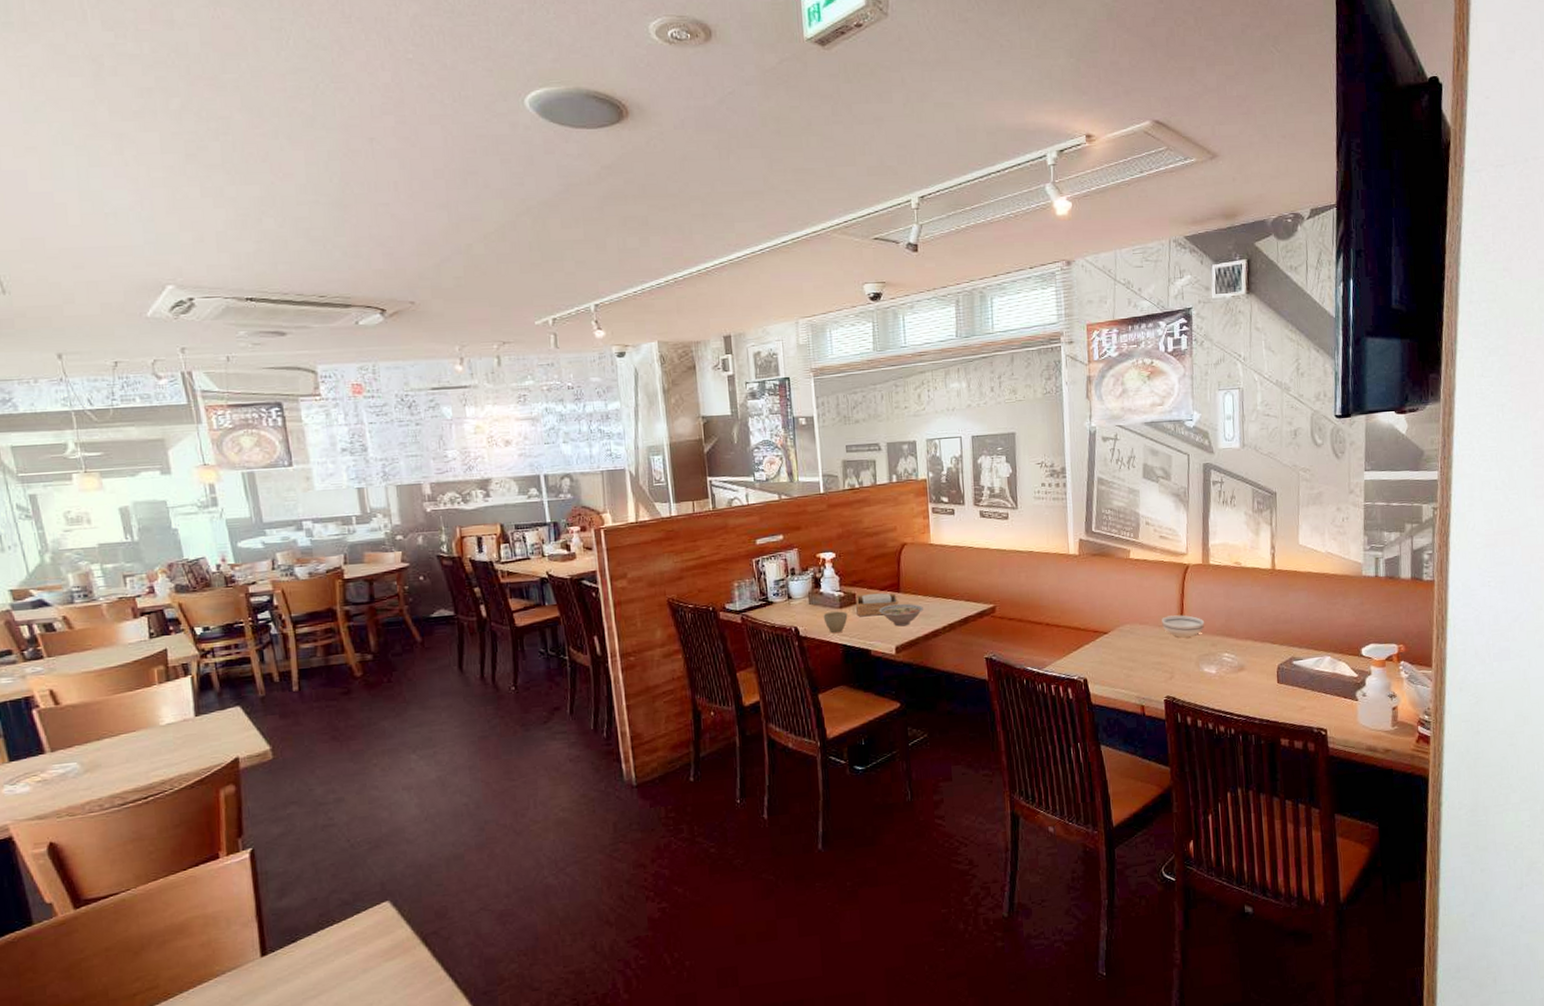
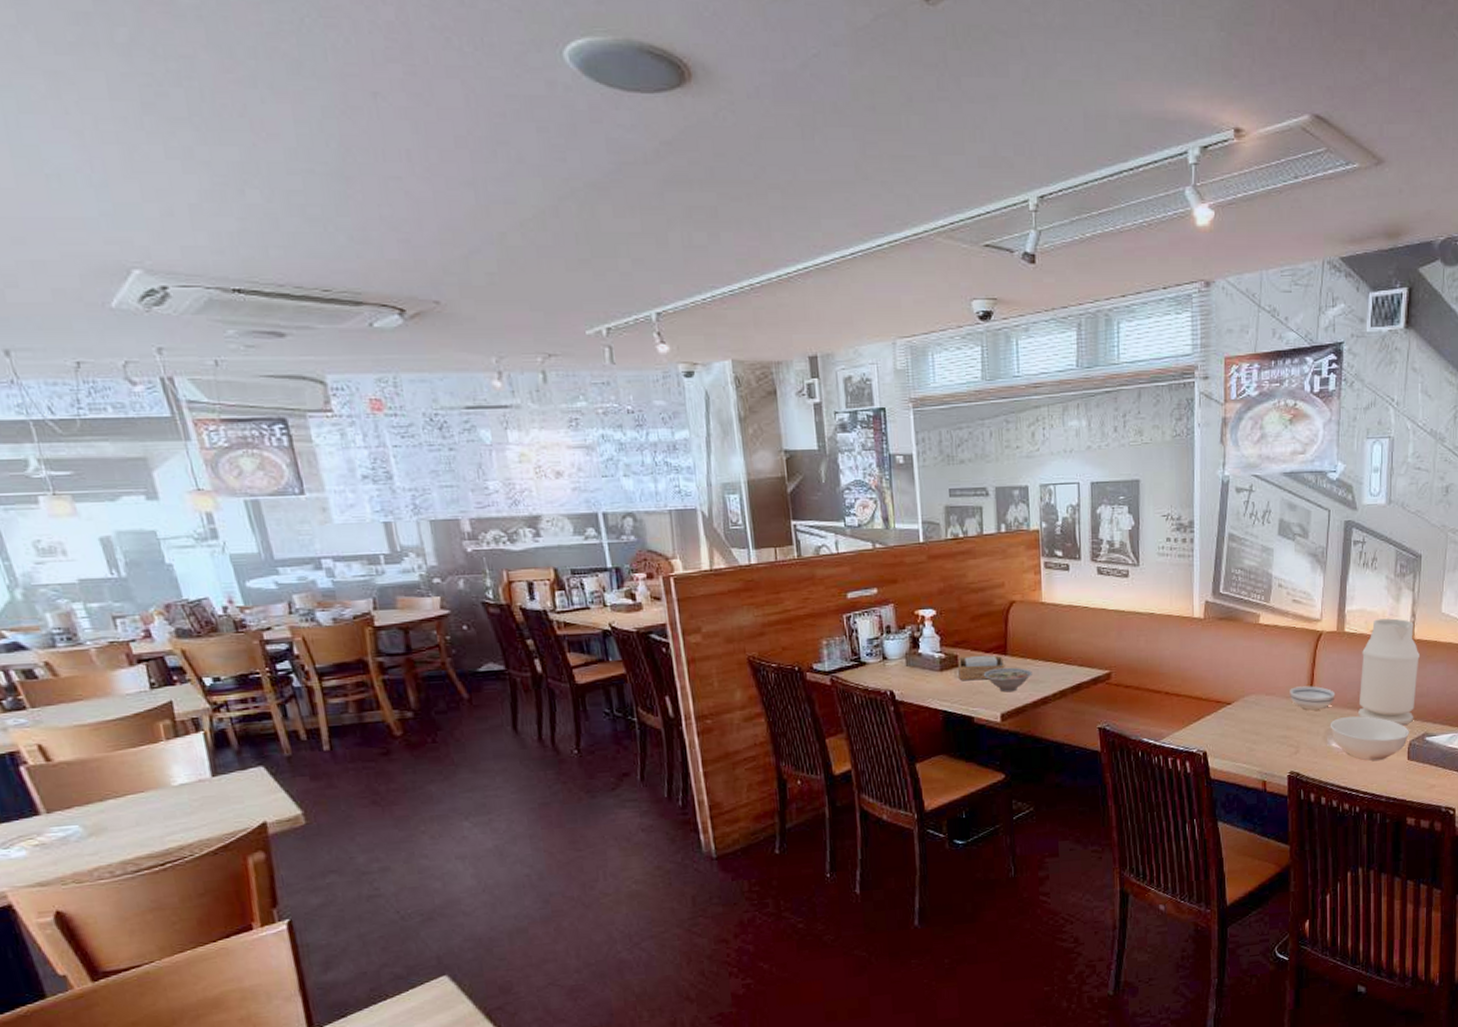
cup: present [823,611,848,633] -> none [922,674,949,698]
bowl: none [1201,642,1277,685] -> present [1330,716,1409,761]
water jug: none [1226,550,1283,650] -> present [1357,618,1421,725]

